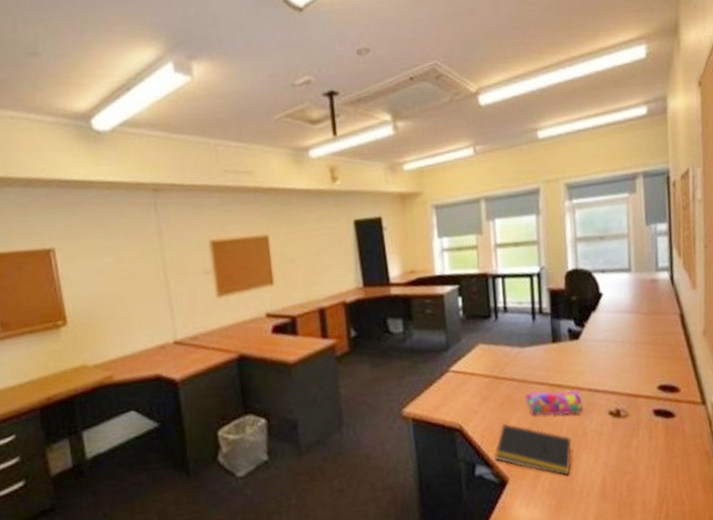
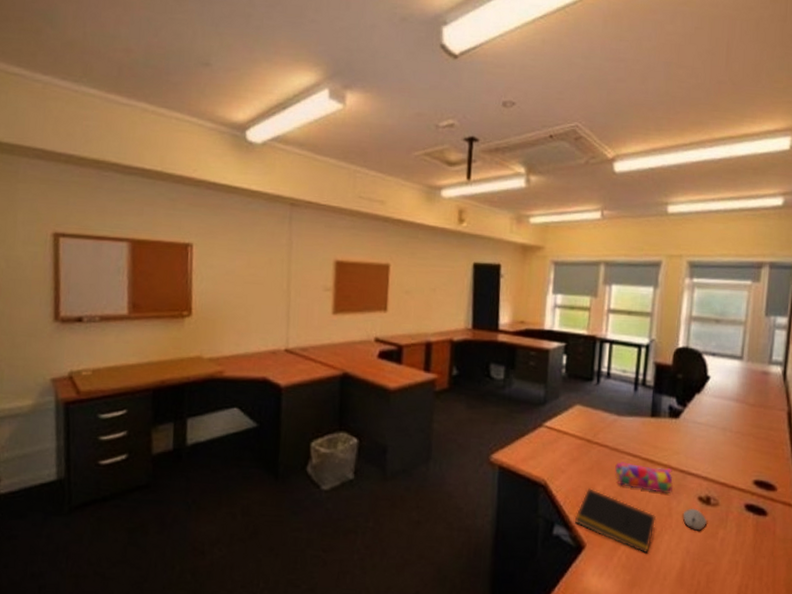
computer mouse: none [596,423,620,446] -> present [682,508,707,532]

